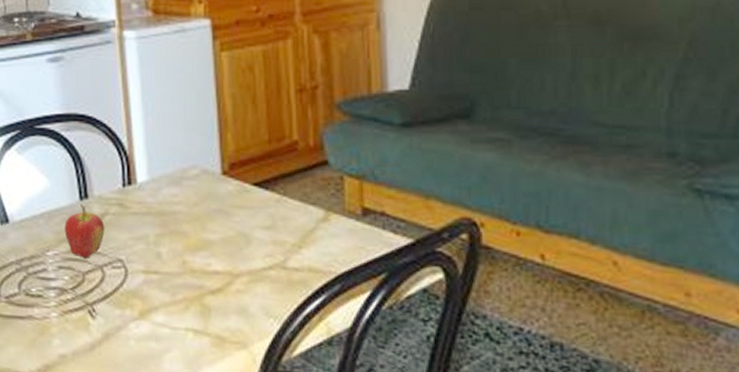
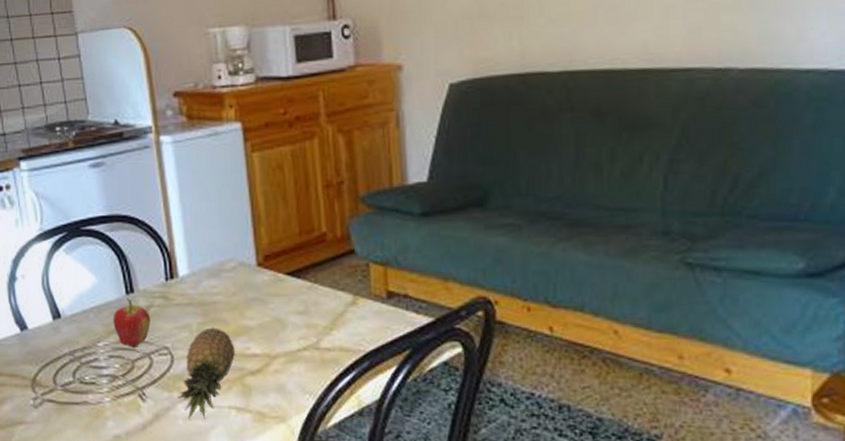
fruit: none [130,240,194,342] -> present [177,328,235,420]

